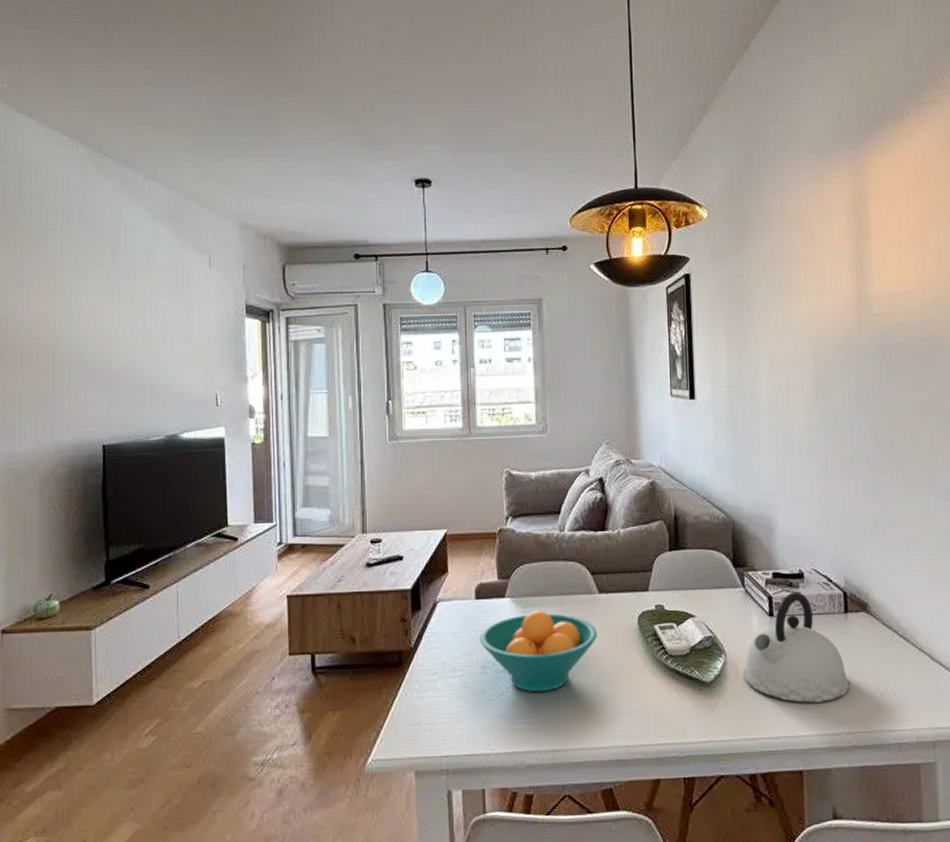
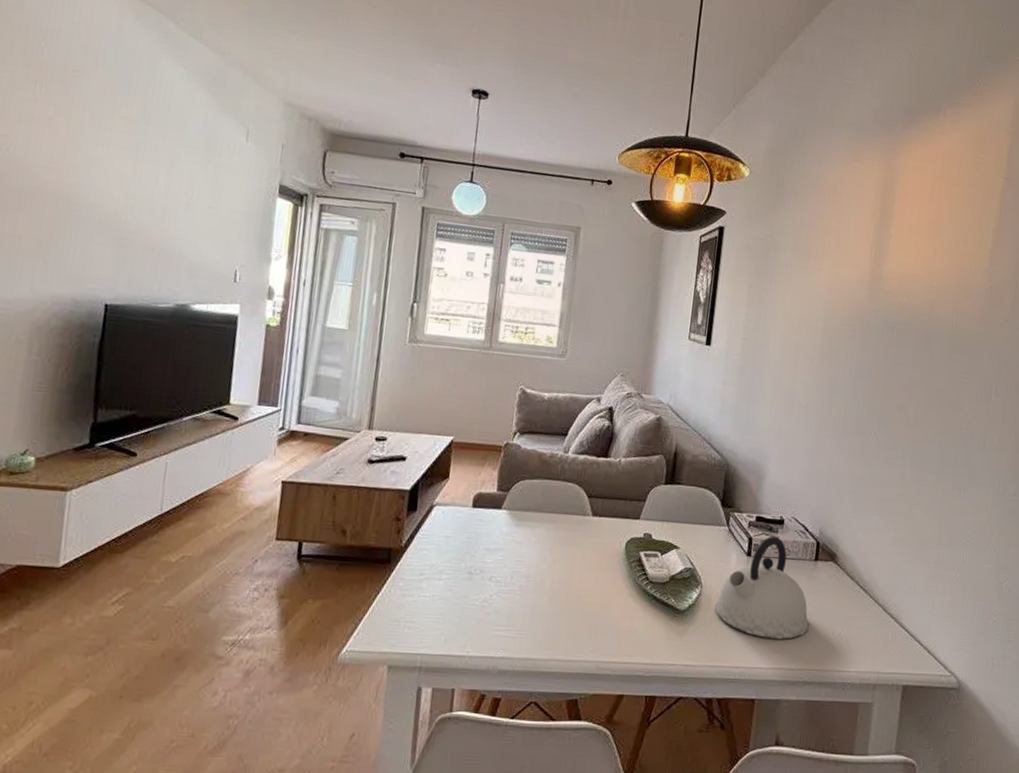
fruit bowl: present [479,610,598,693] -> none [470,524,586,603]

